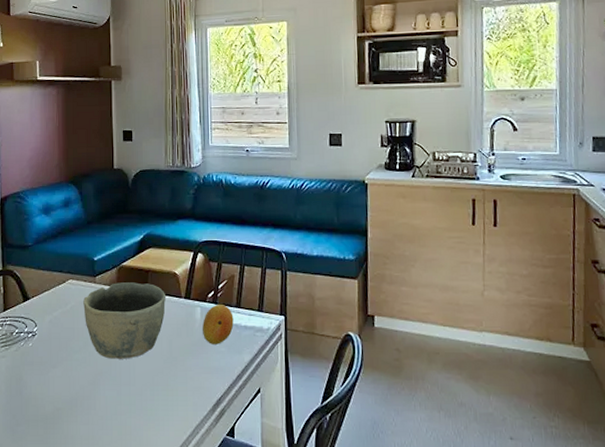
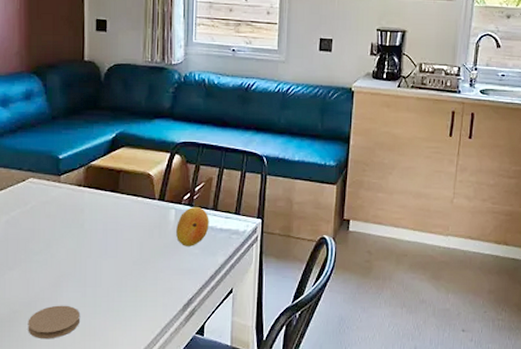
coaster: none [70,403,116,438] -> present [28,305,80,339]
bowl: present [83,282,166,359] -> none [46,182,138,261]

